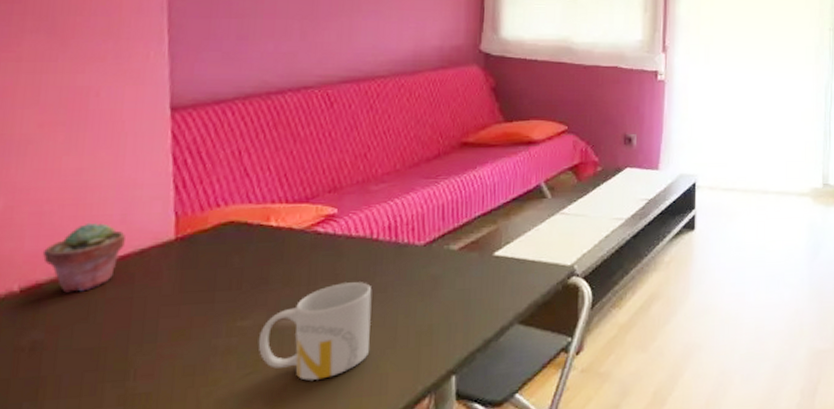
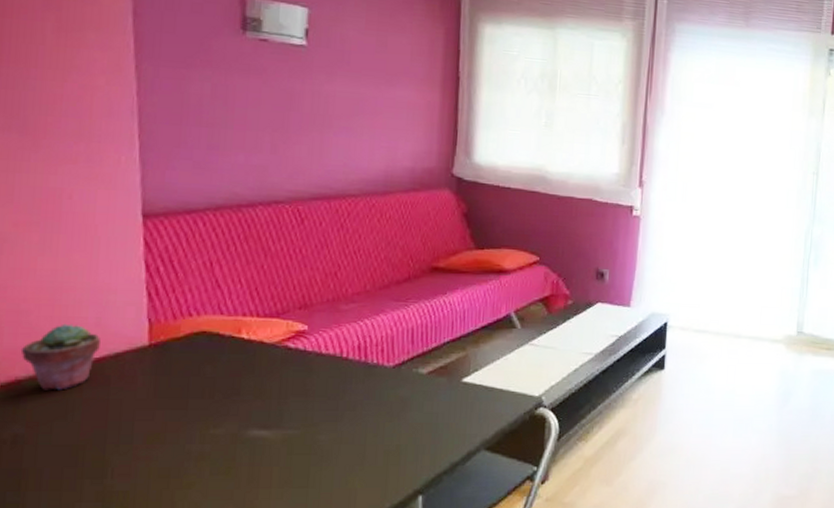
mug: present [258,281,372,381] -> none [230,397,342,490]

